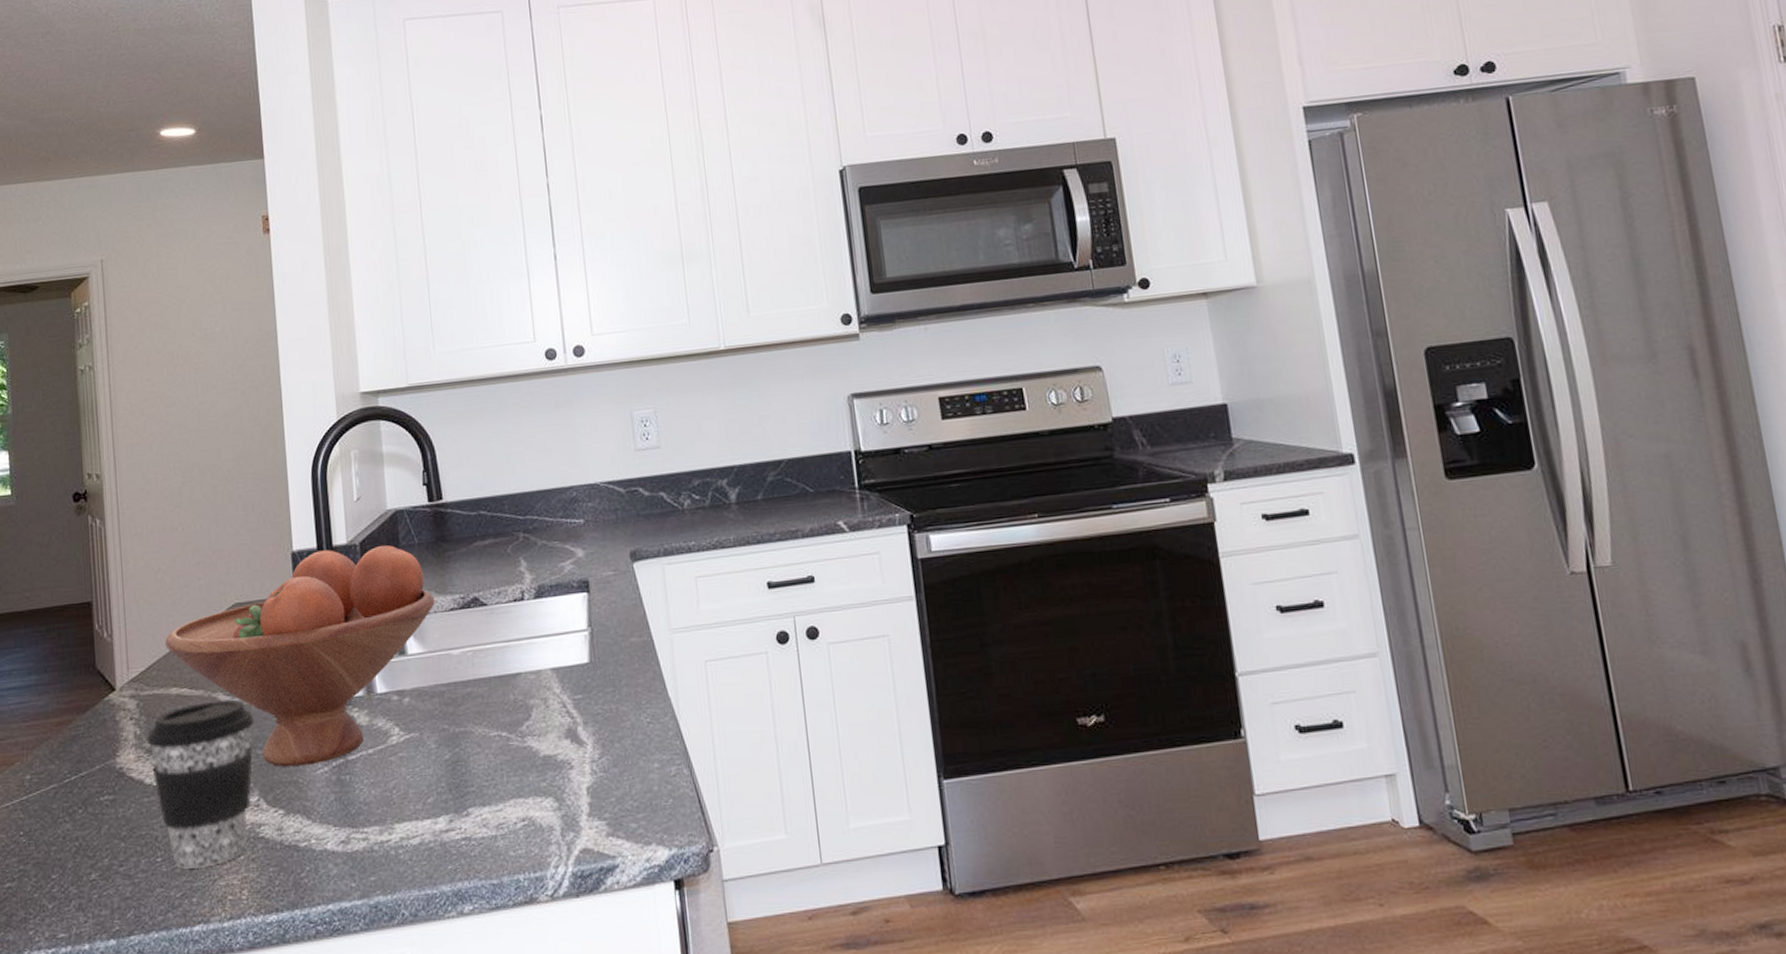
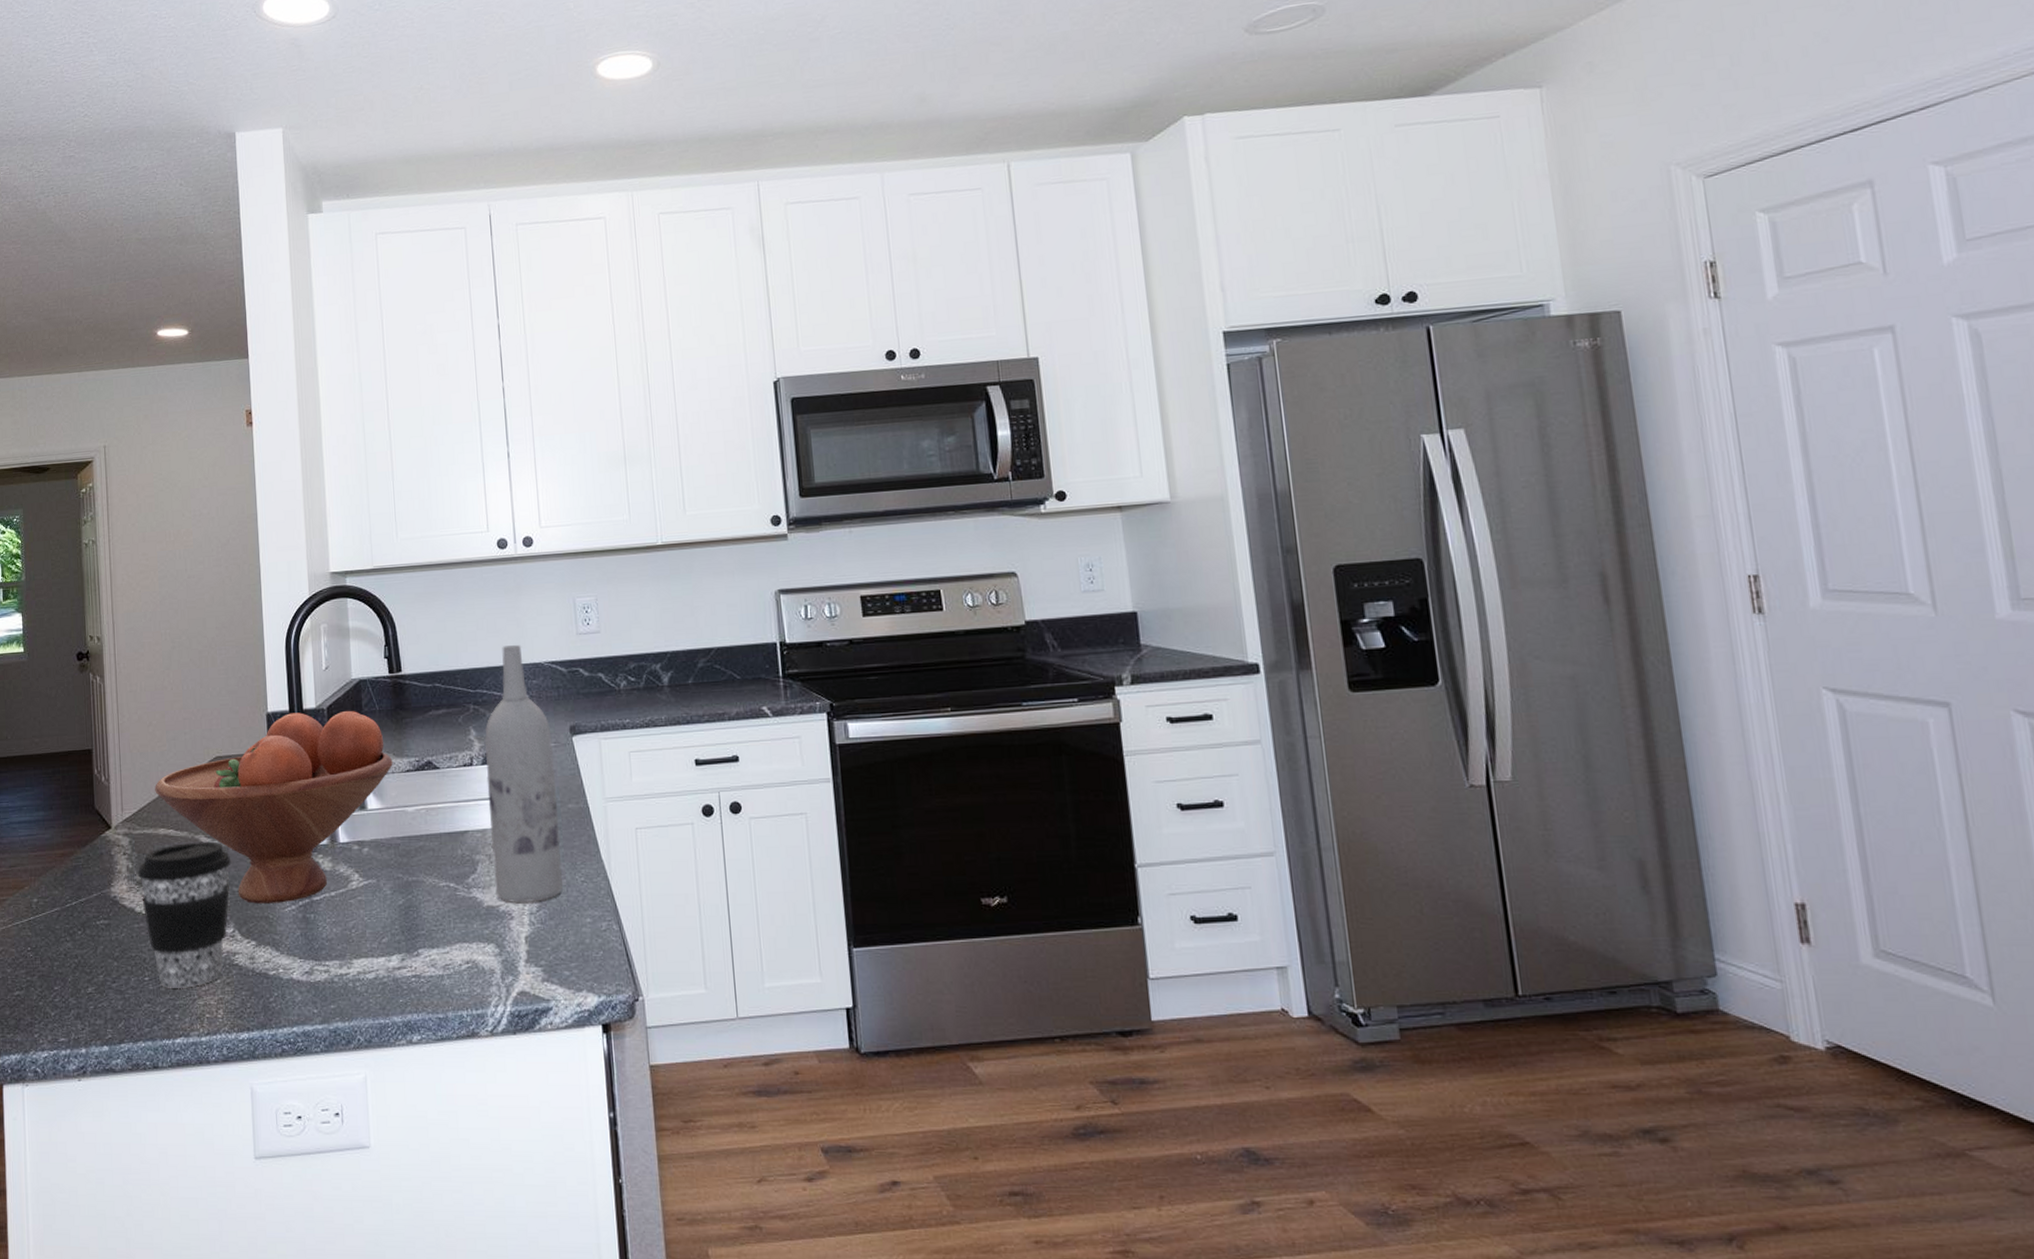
wine bottle: none [536,465,627,750] -> present [484,645,563,903]

